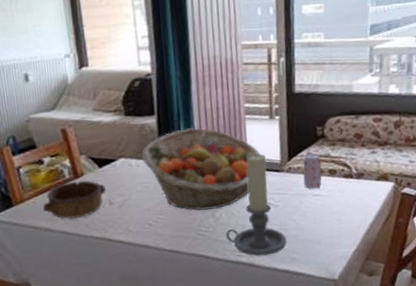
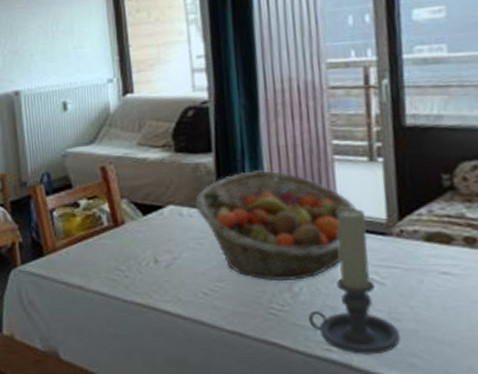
bowl: present [42,180,106,219] -> none [76,230,150,277]
beverage can: present [303,153,322,189] -> none [421,212,453,264]

